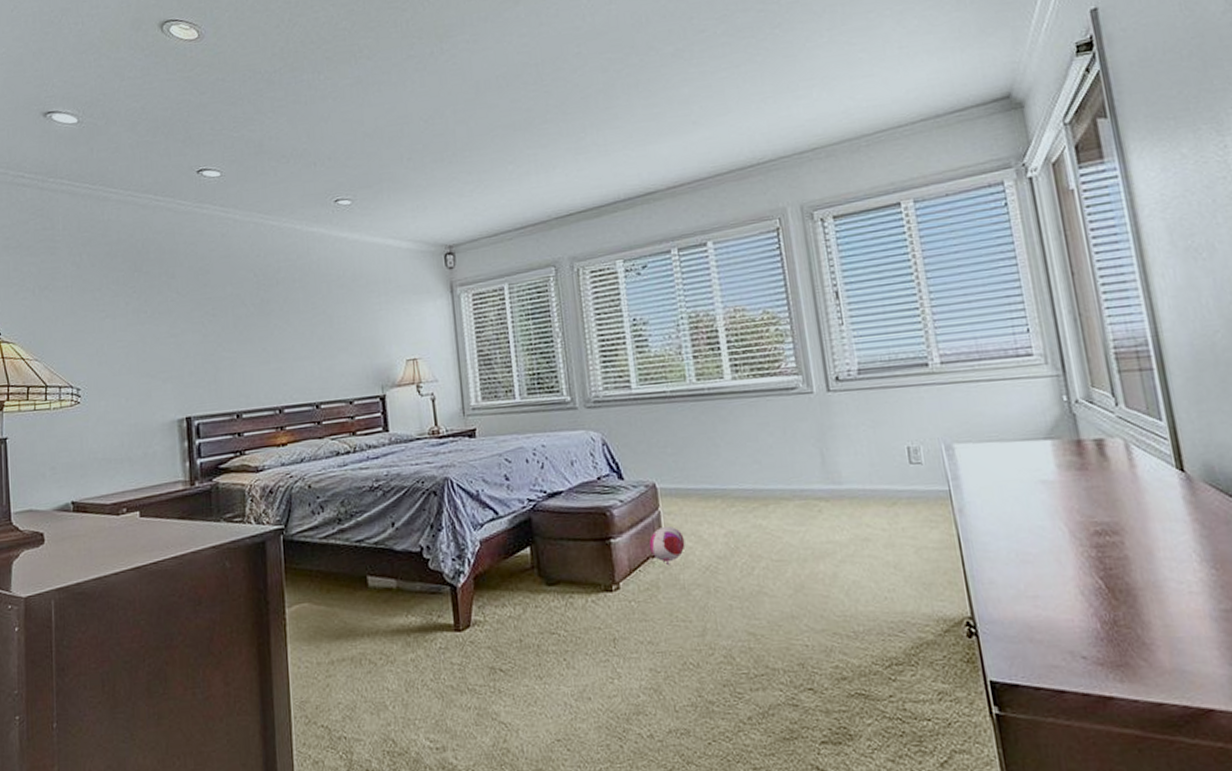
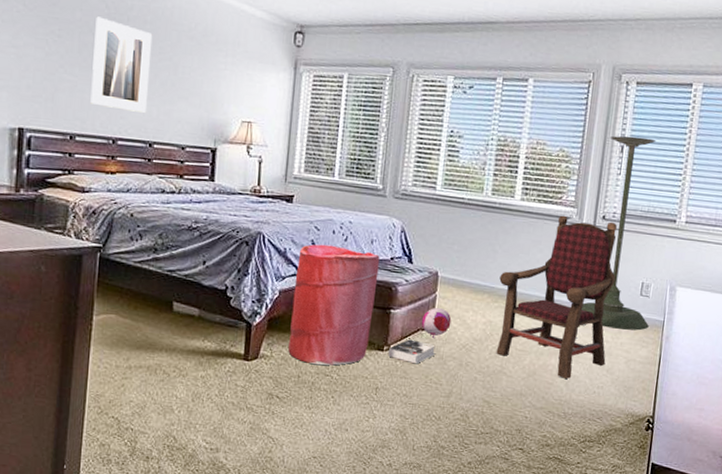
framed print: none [246,286,308,377] -> present [90,16,153,113]
laundry hamper: none [493,475,594,623] -> present [288,244,380,366]
book: none [617,571,674,601] -> present [387,339,436,364]
armchair: none [729,381,890,587] -> present [496,215,617,379]
plant stand: none [818,275,932,513] -> present [581,136,657,331]

